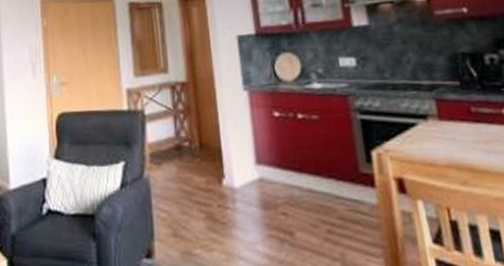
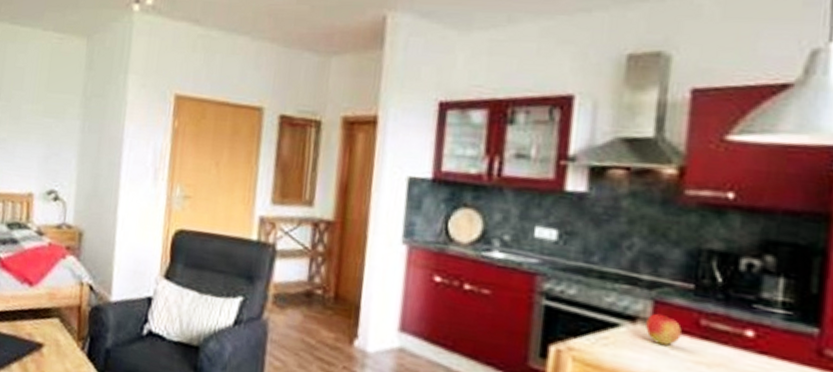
apple: none [434,109,461,133] -> present [646,313,682,346]

